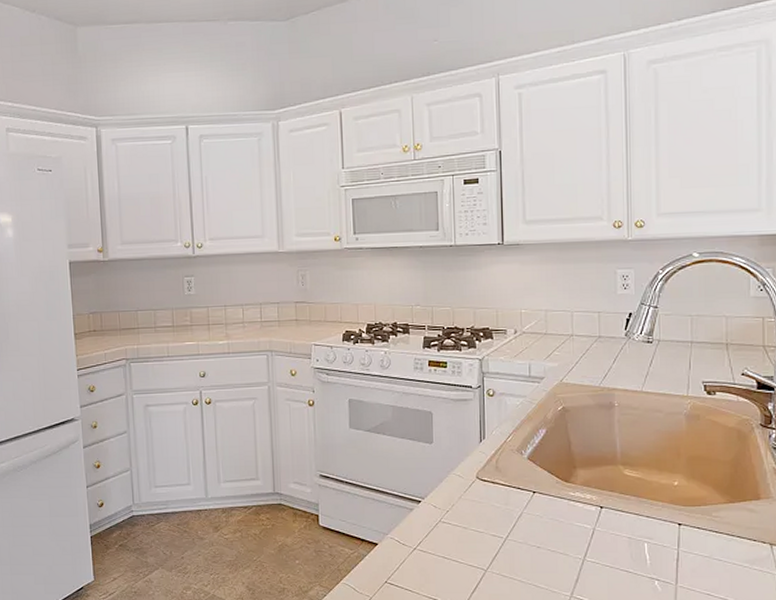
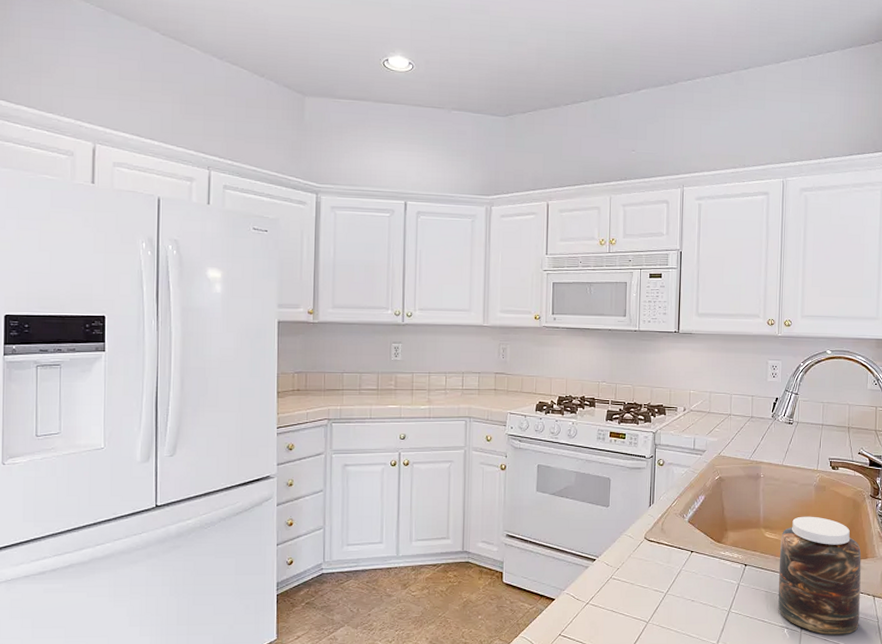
jar: none [643,450,753,590] -> present [777,516,862,636]

